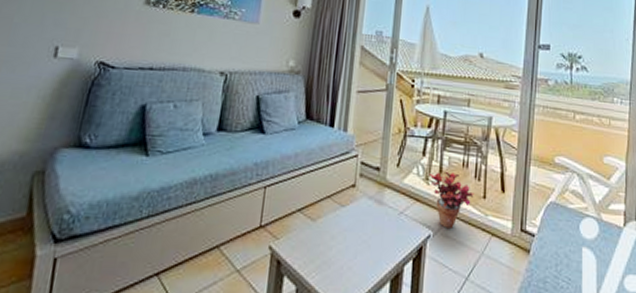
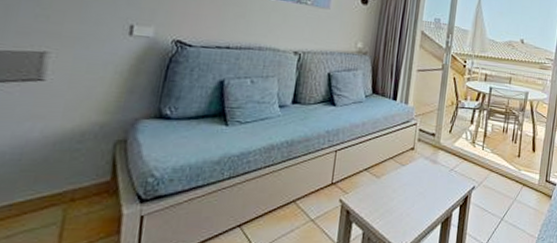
potted plant: present [429,171,474,229] -> none [475,135,511,181]

